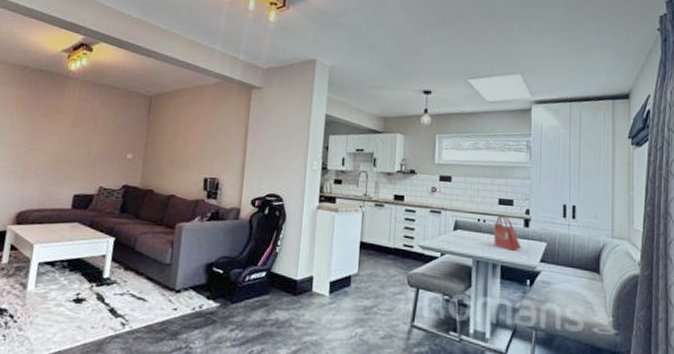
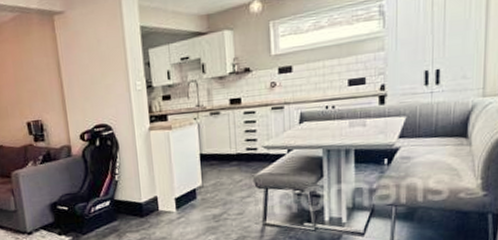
handbag: present [494,214,522,251] -> none [345,95,377,133]

